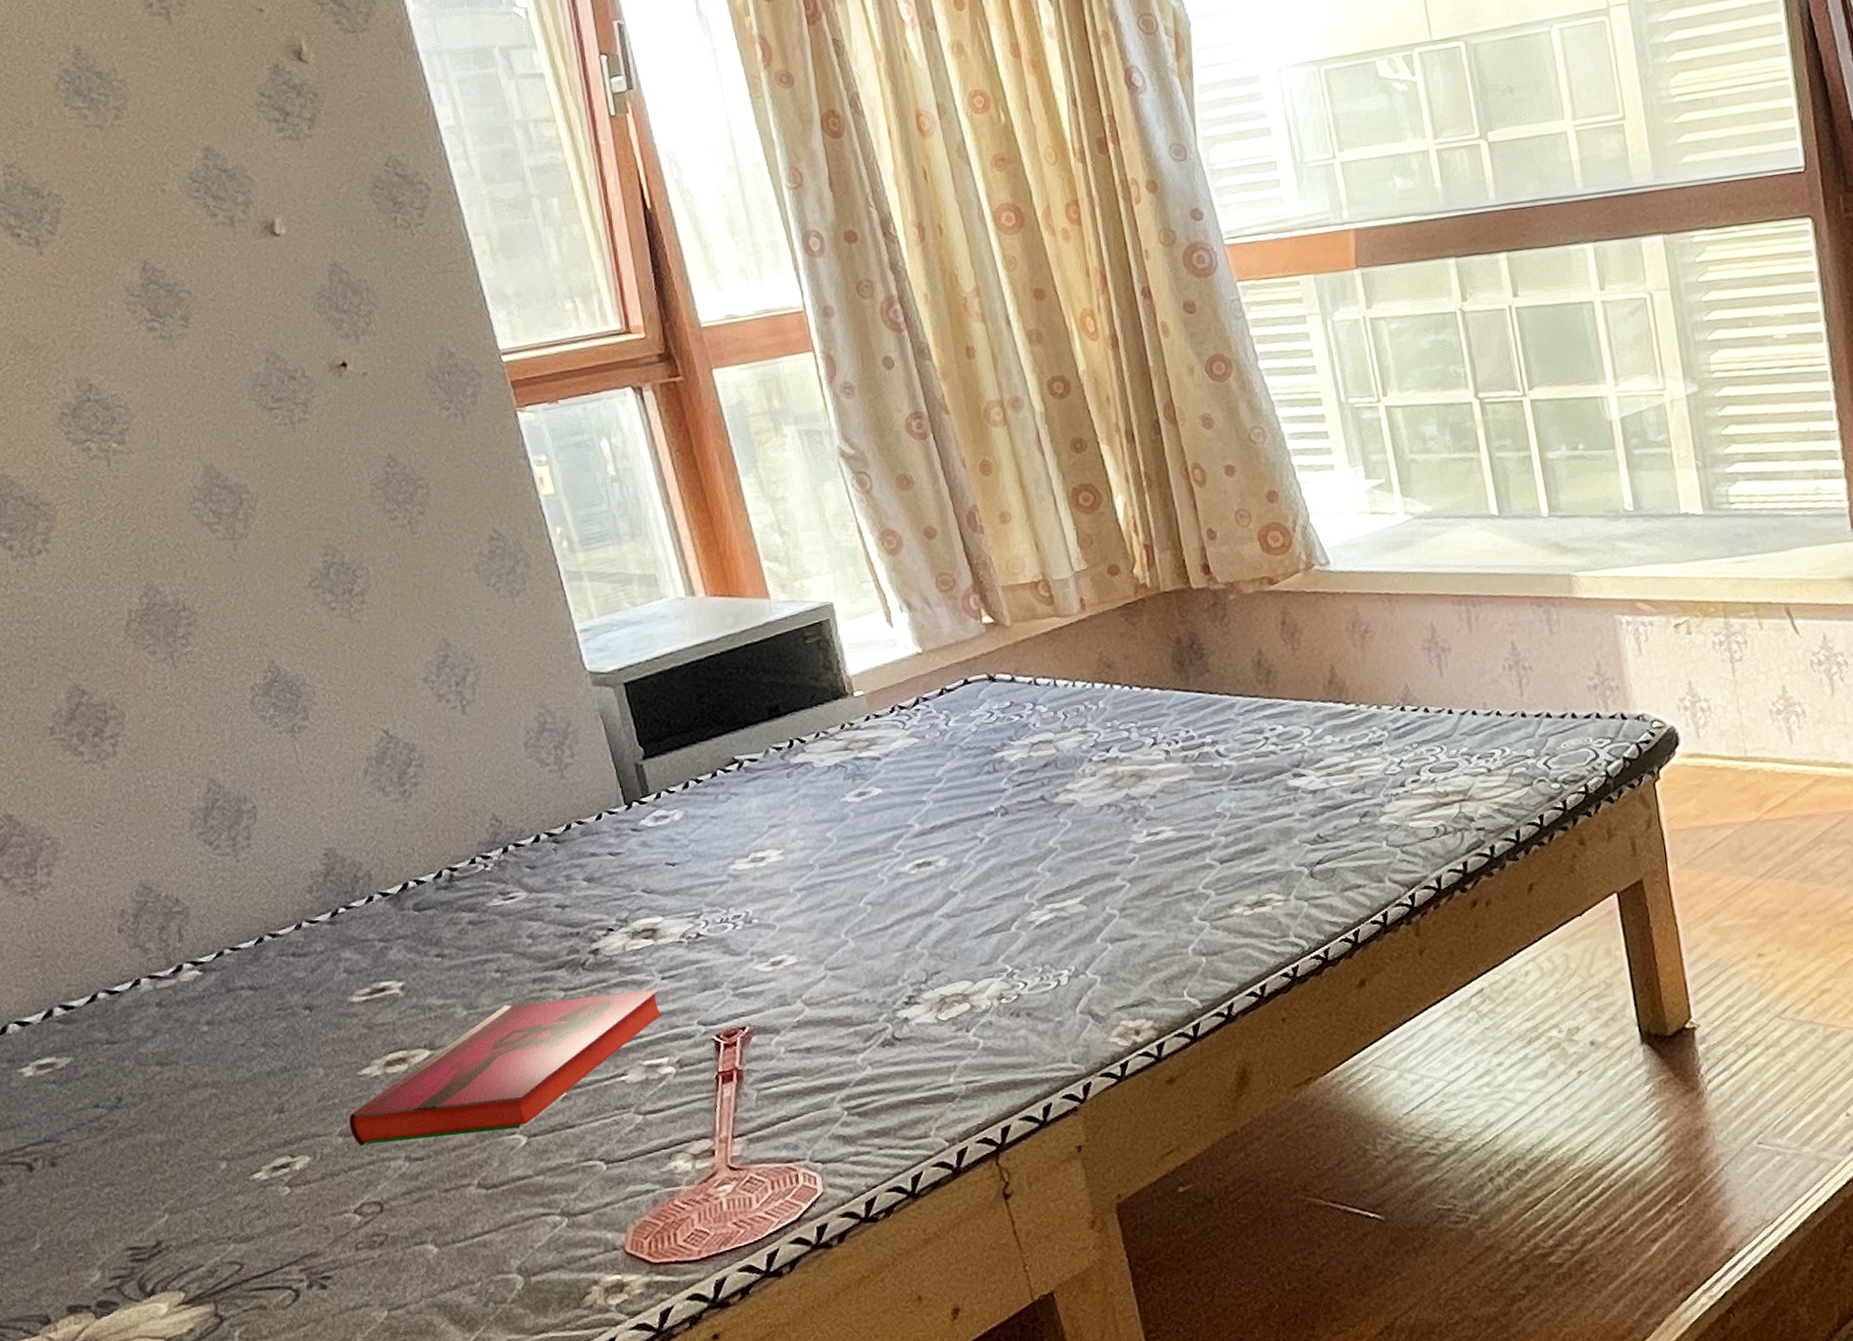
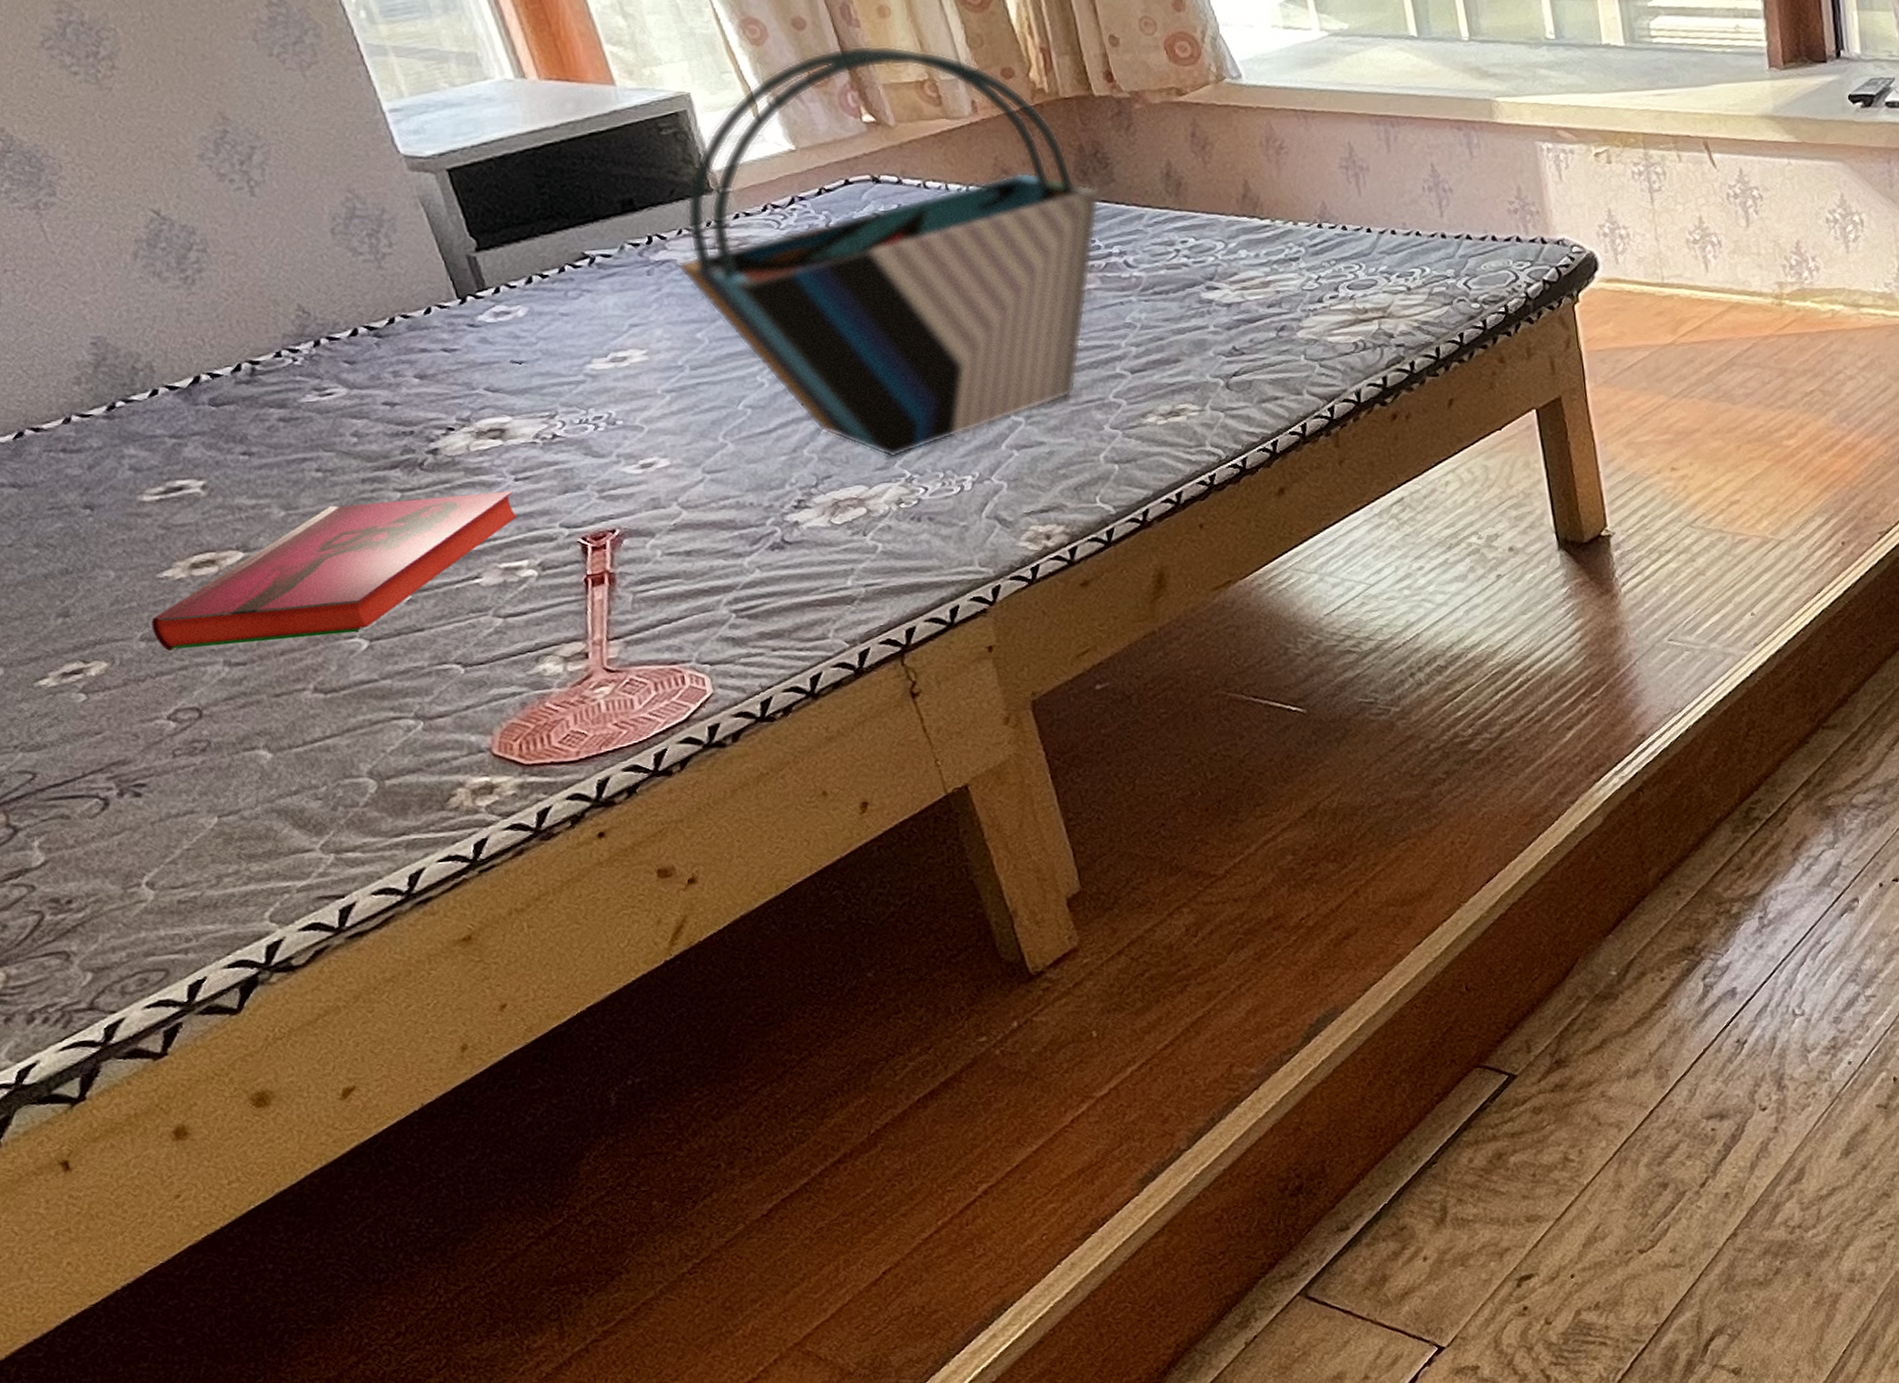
tote bag: none [812,549,1196,954] -> present [675,45,1101,459]

